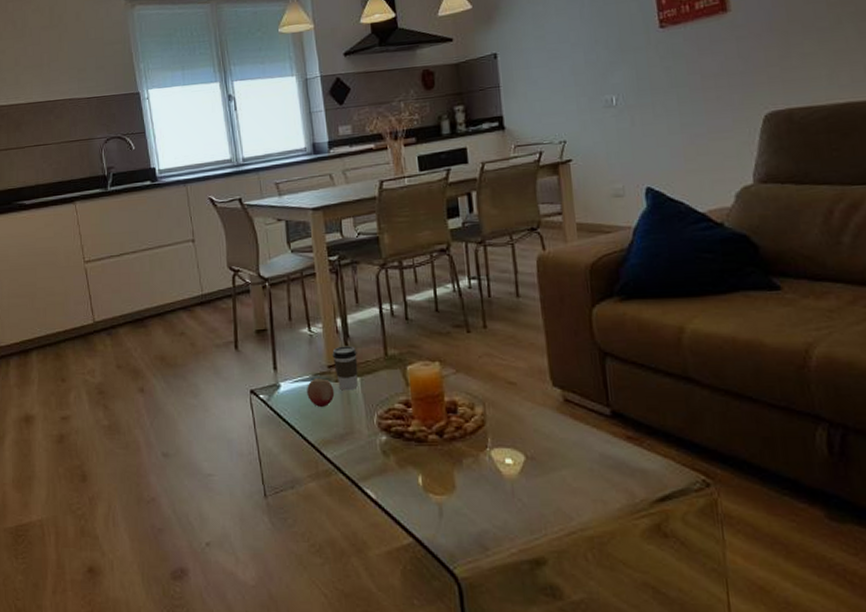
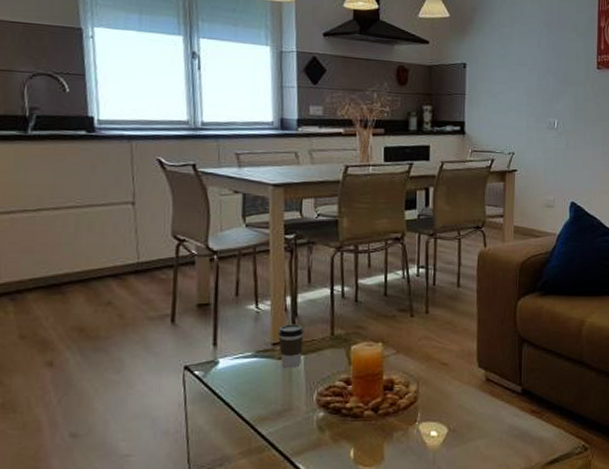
fruit: present [307,378,335,407] -> none [247,356,277,384]

